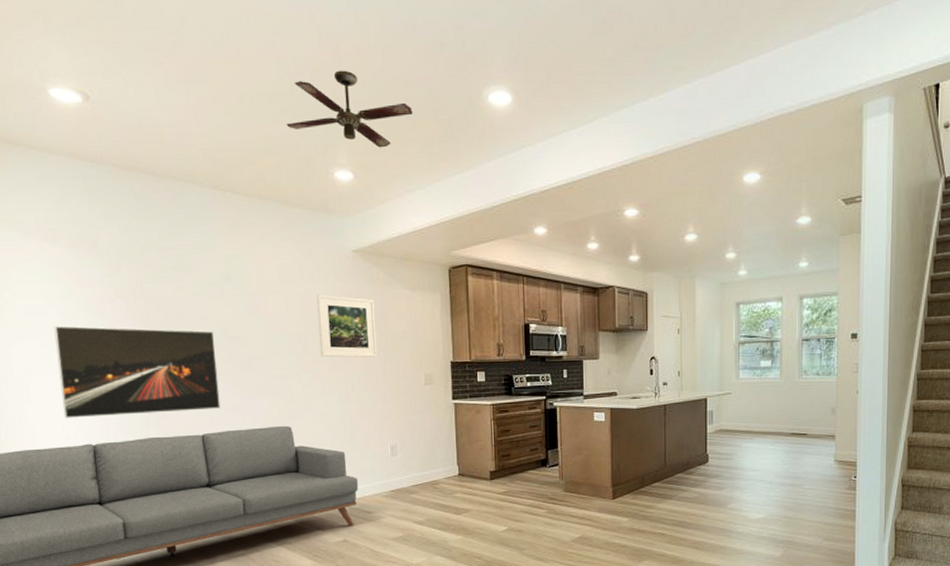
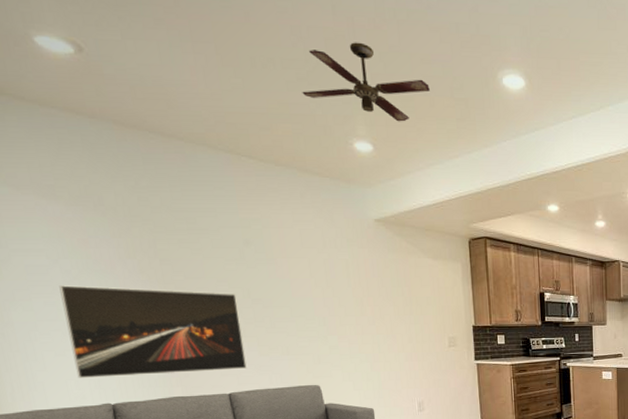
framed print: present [316,294,378,358] -> none [340,261,403,321]

